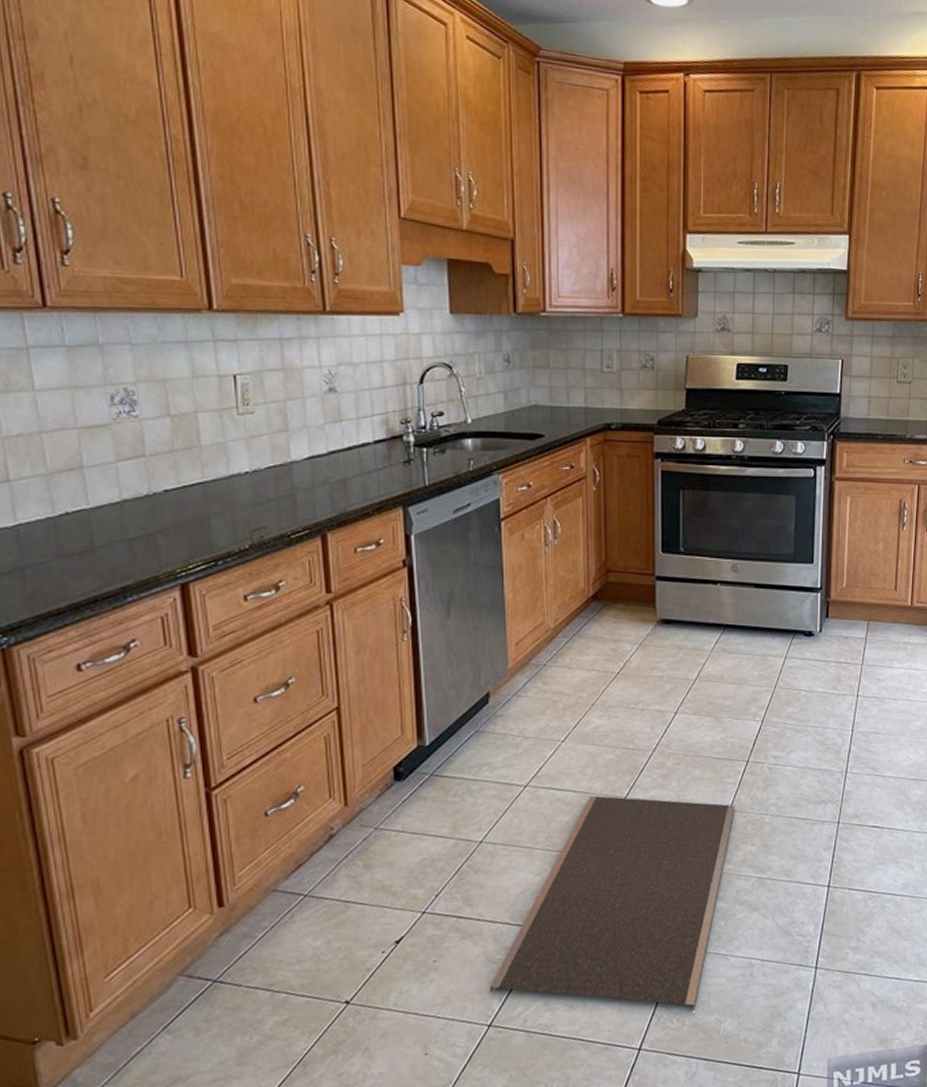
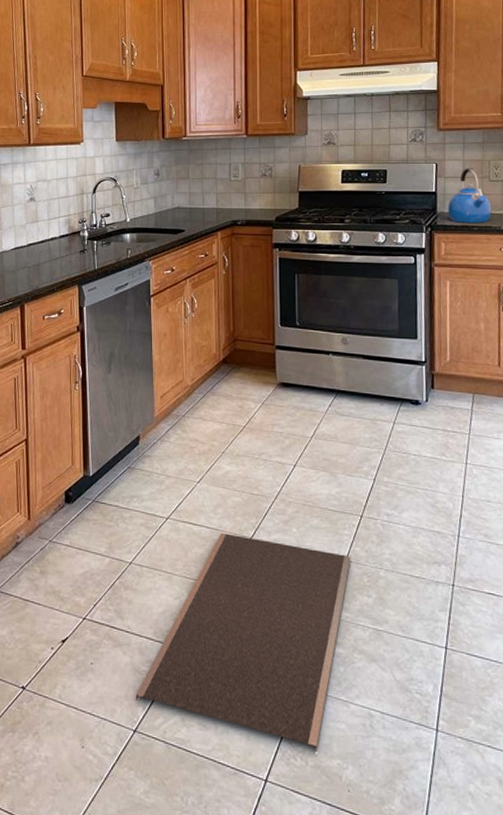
kettle: none [852,365,898,432] -> present [447,168,492,224]

